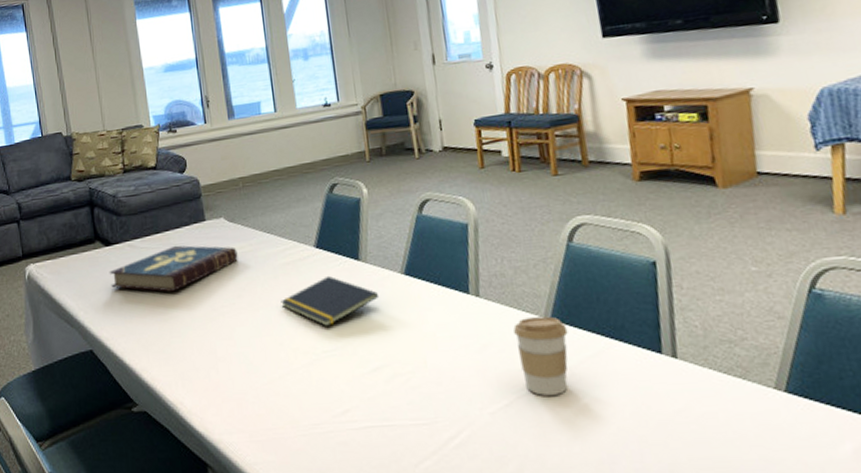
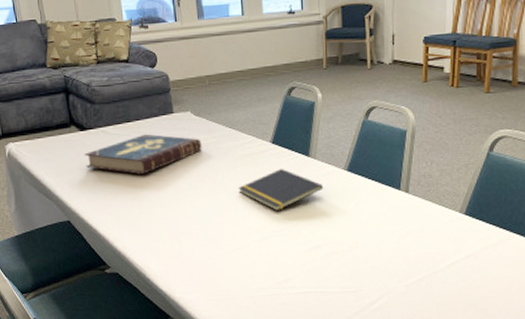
coffee cup: present [513,316,568,396] -> none [433,212,477,274]

